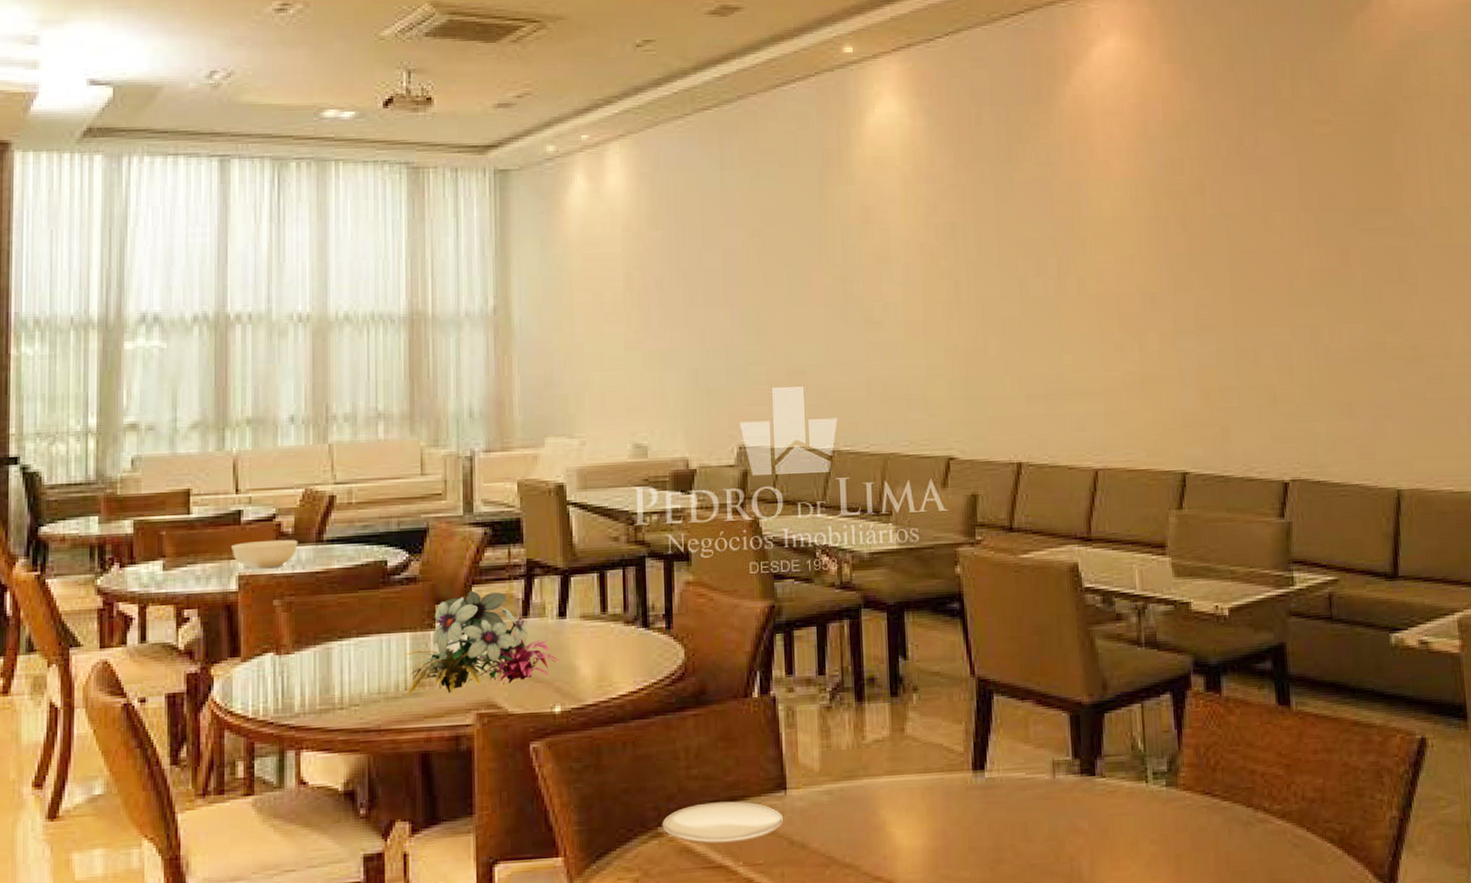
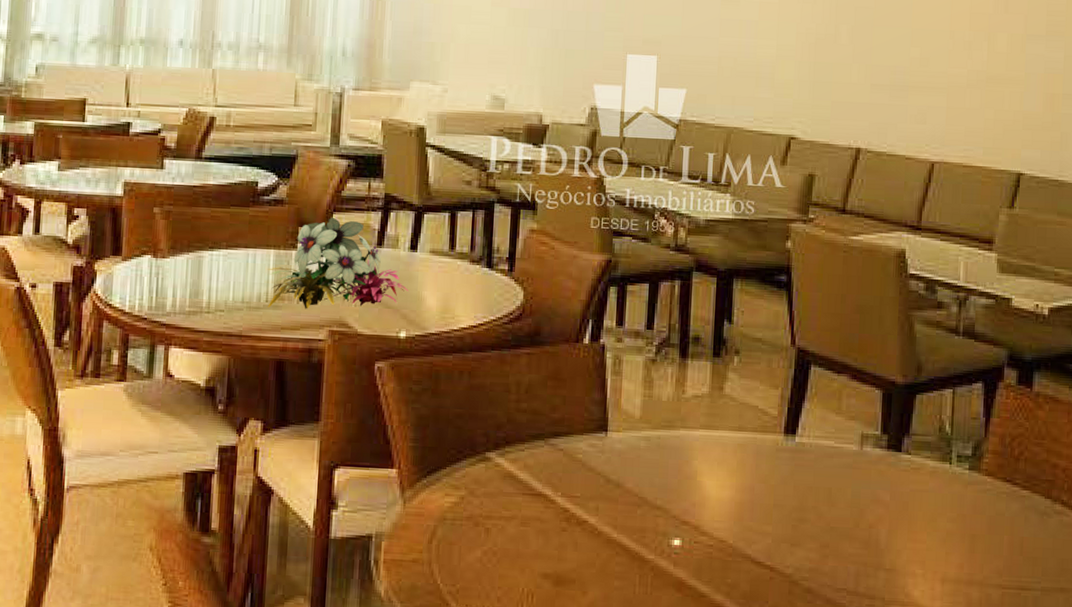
bowl: present [230,539,298,570] -> none [118,152,180,179]
plate: present [662,801,784,845] -> none [489,435,603,475]

